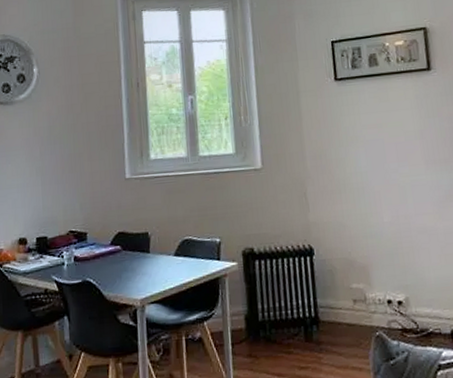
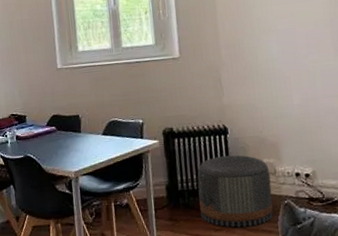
pouf: none [280,279,364,365] -> present [197,155,273,228]

